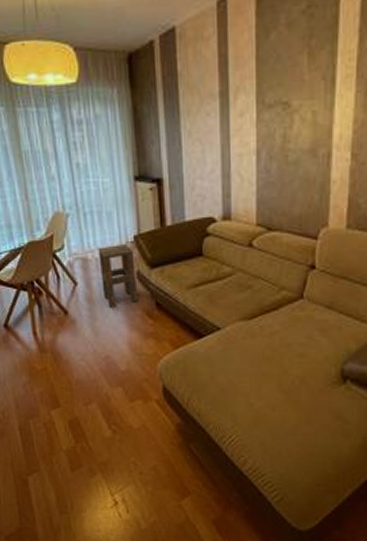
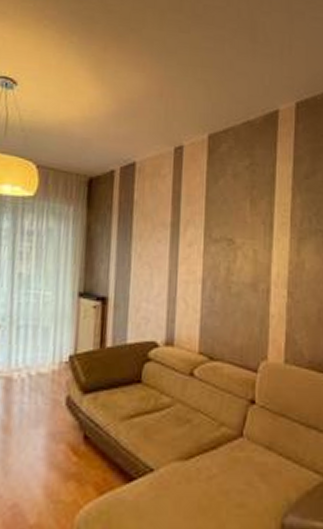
side table: present [98,244,139,307] -> none [23,364,67,439]

